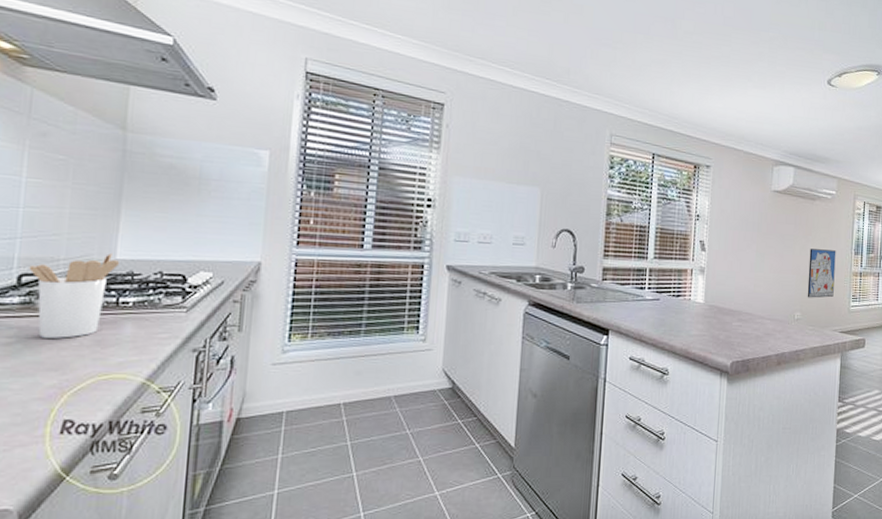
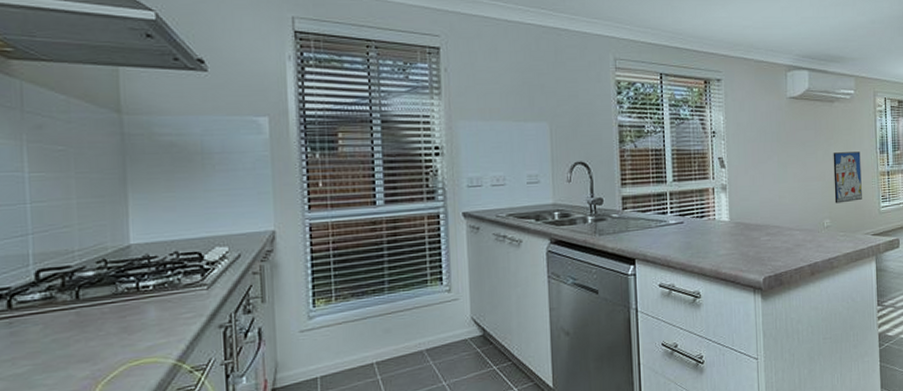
utensil holder: present [29,252,121,338] -> none [45,238,135,331]

